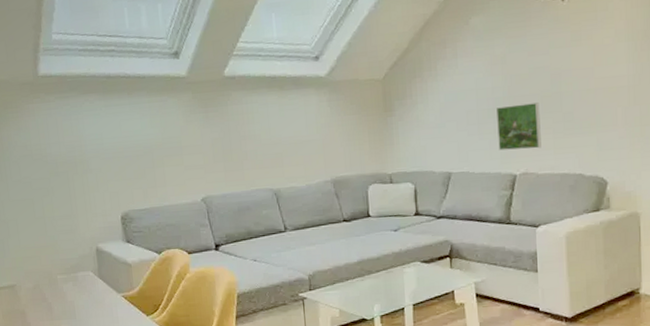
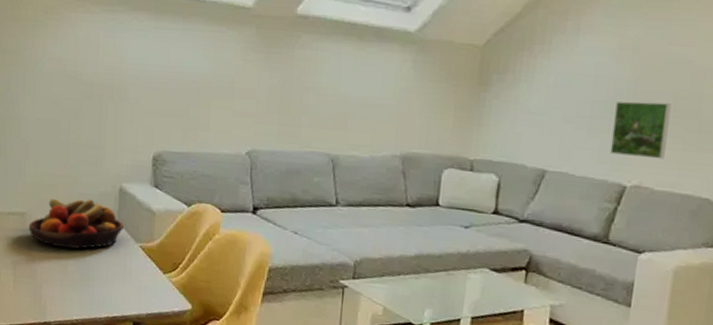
fruit bowl: none [20,262,105,310] -> present [29,198,124,249]

